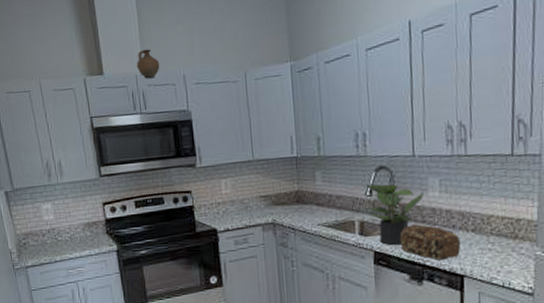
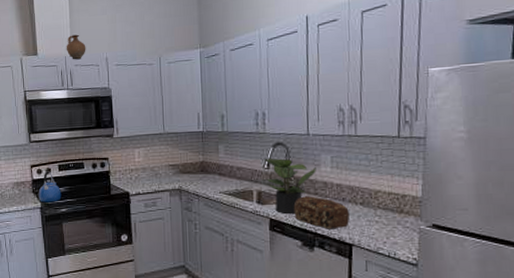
kettle: none [113,208,140,245] -> present [38,171,62,203]

